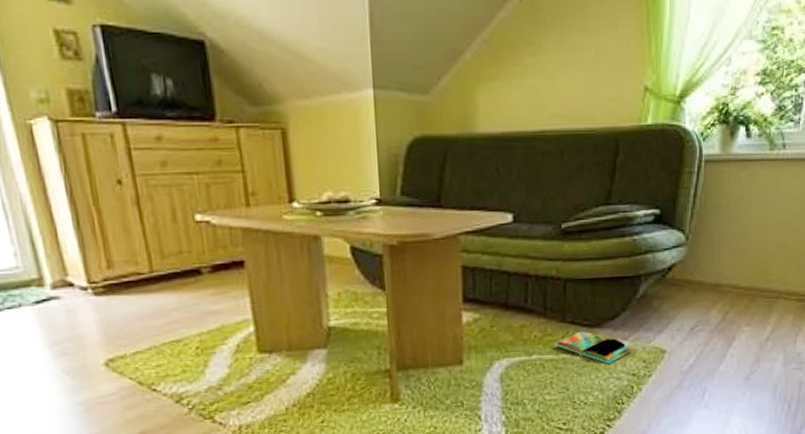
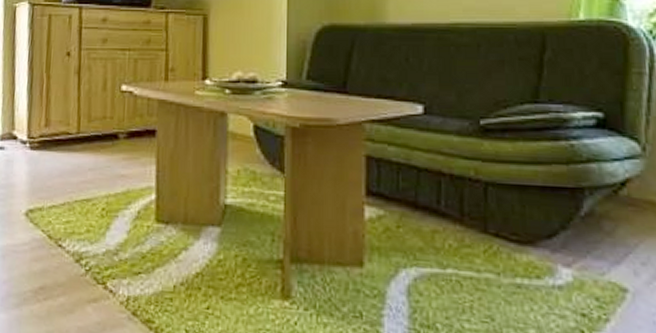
book: present [554,331,633,365] -> none [473,247,579,296]

